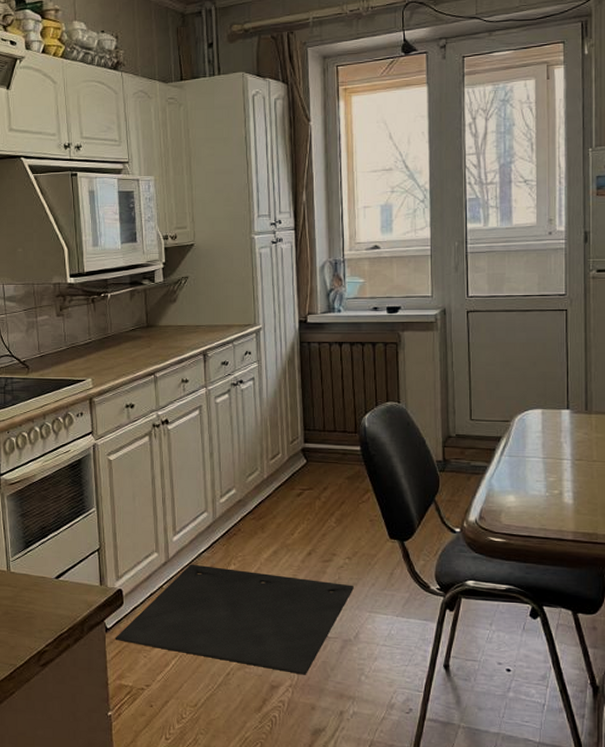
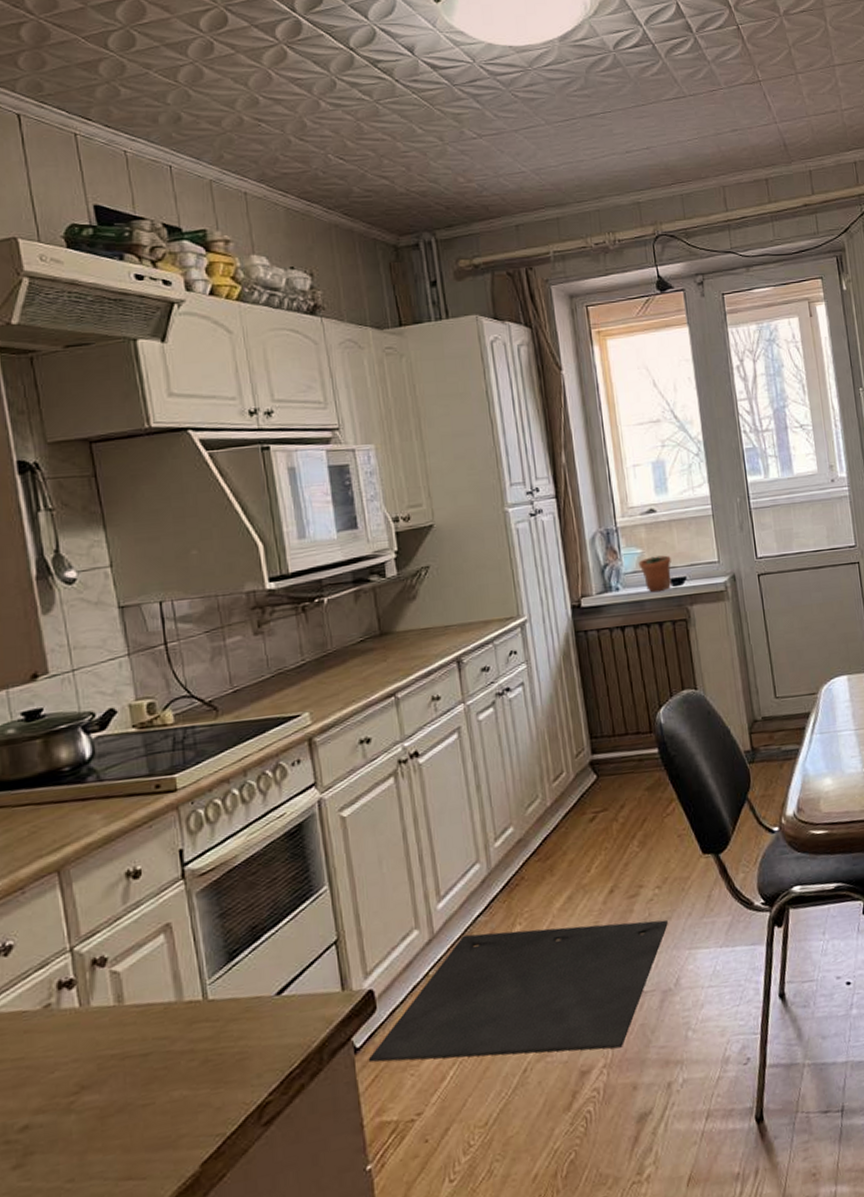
planter: none [360,286,389,316] -> present [638,555,672,592]

